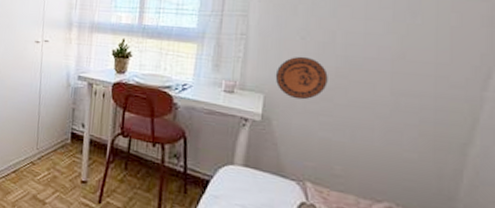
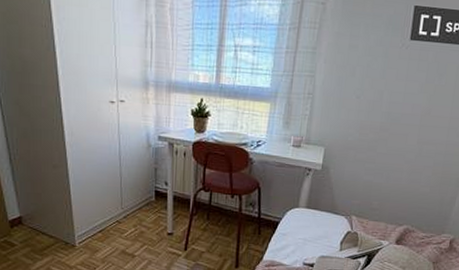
decorative plate: present [275,56,328,100] -> none [334,113,375,151]

